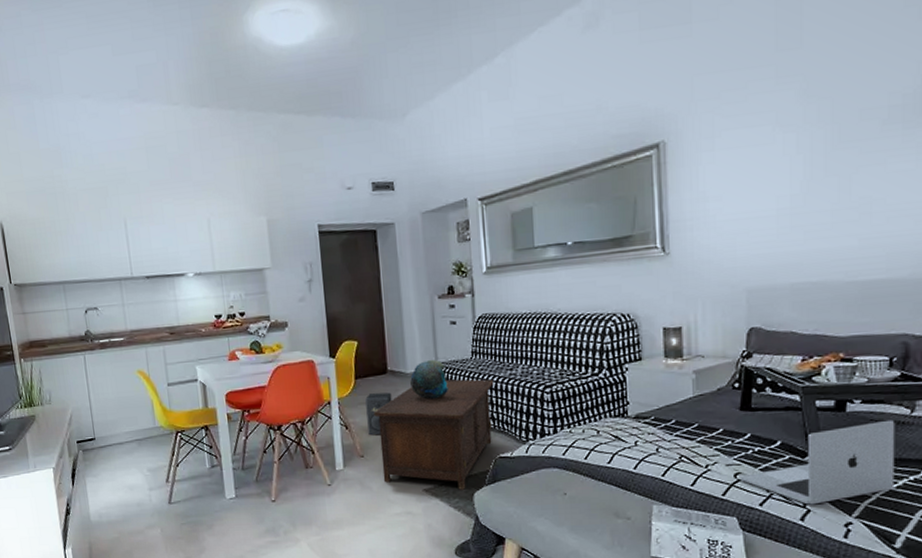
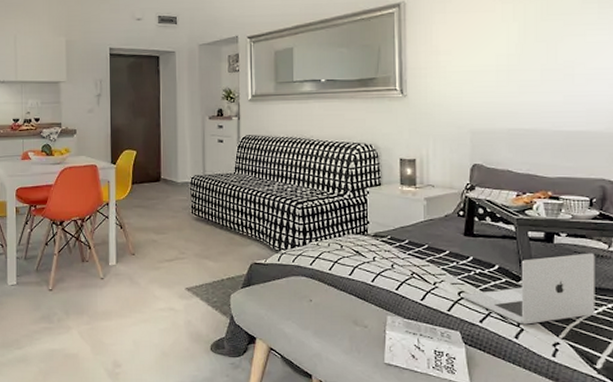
speaker: present [365,392,392,436] -> none [140,198,163,236]
cabinet: present [373,379,494,490] -> none [146,191,253,291]
decorative bowl: present [410,359,448,399] -> none [180,171,213,207]

